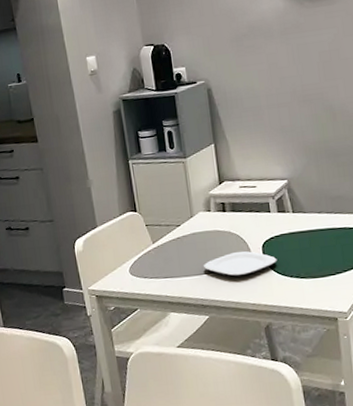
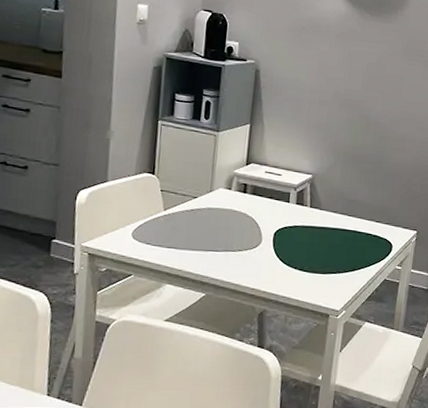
plate: present [203,251,277,277] -> none [211,234,286,260]

